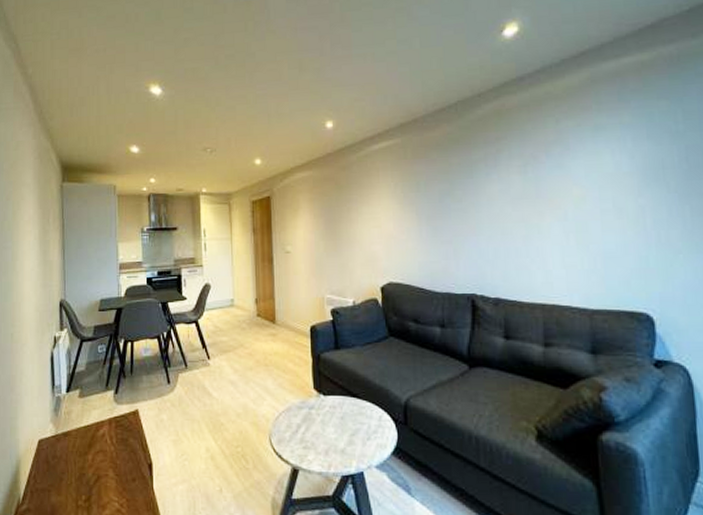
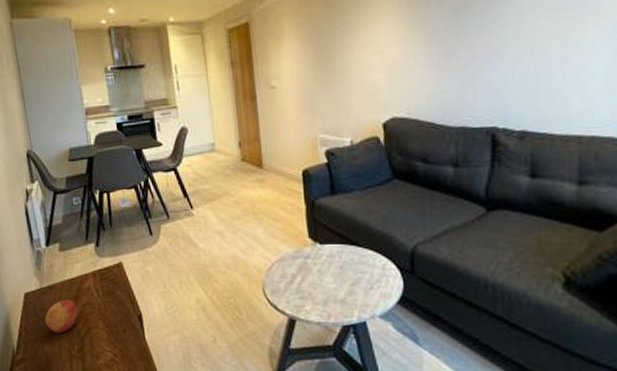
apple: none [55,447,89,482] -> present [45,300,77,333]

